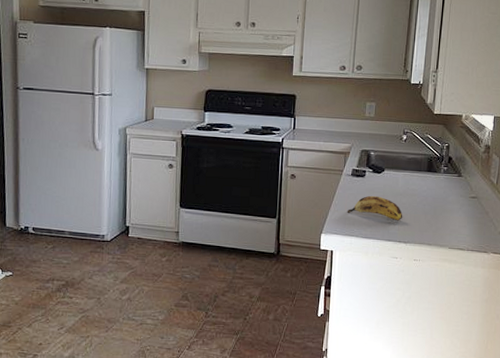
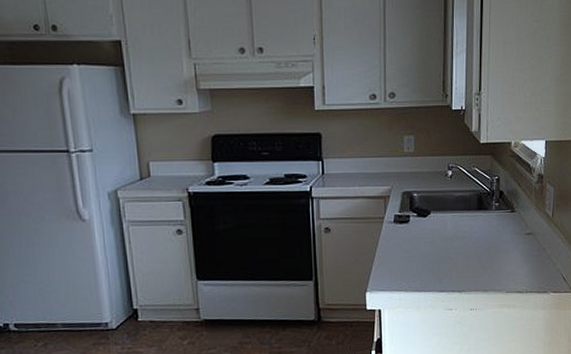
banana: present [347,195,403,221] -> none [392,242,455,269]

